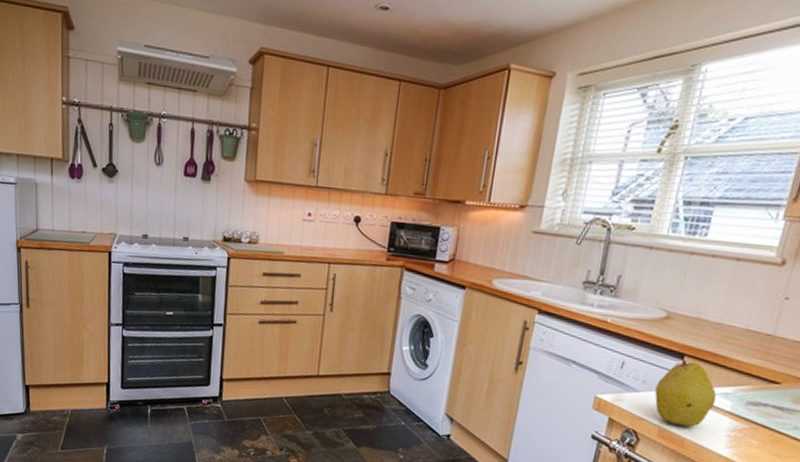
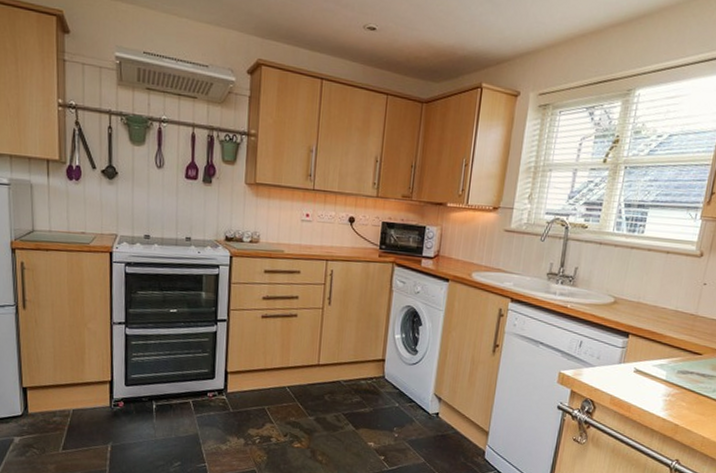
fruit: present [654,359,717,427] -> none [607,337,655,395]

